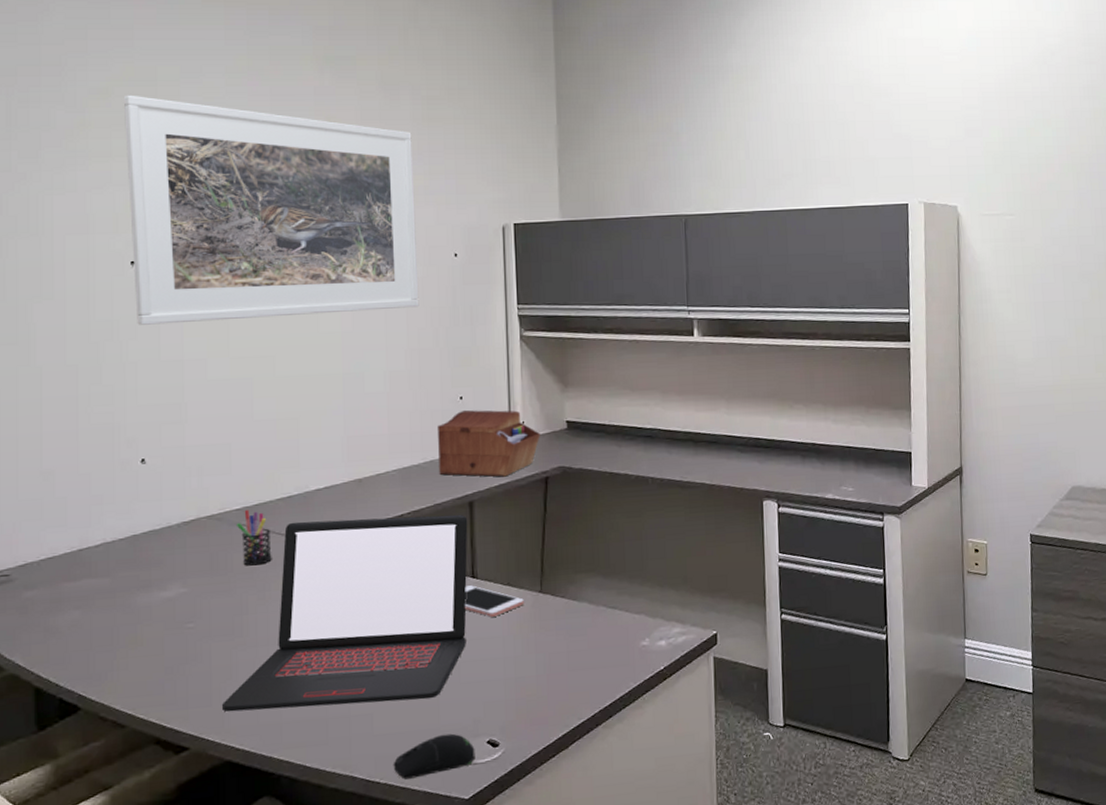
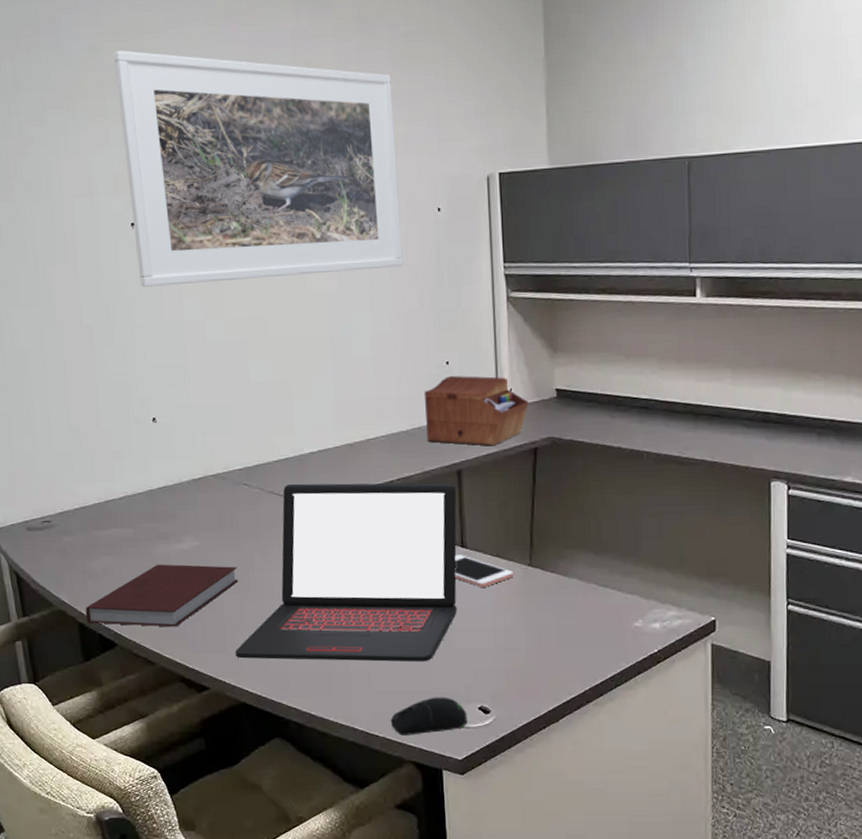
notebook: none [44,612,230,687] -> present [85,564,239,627]
pen holder: present [237,509,272,566] -> none [240,469,273,524]

